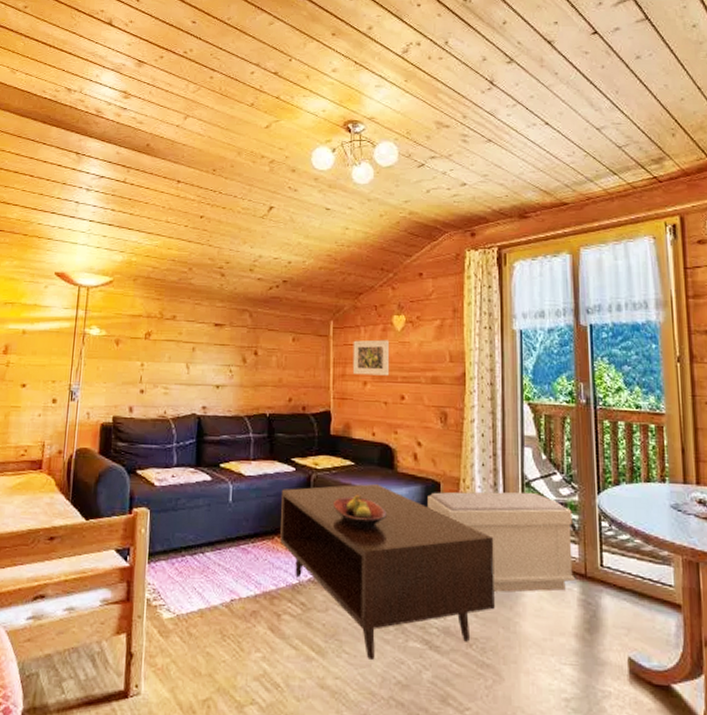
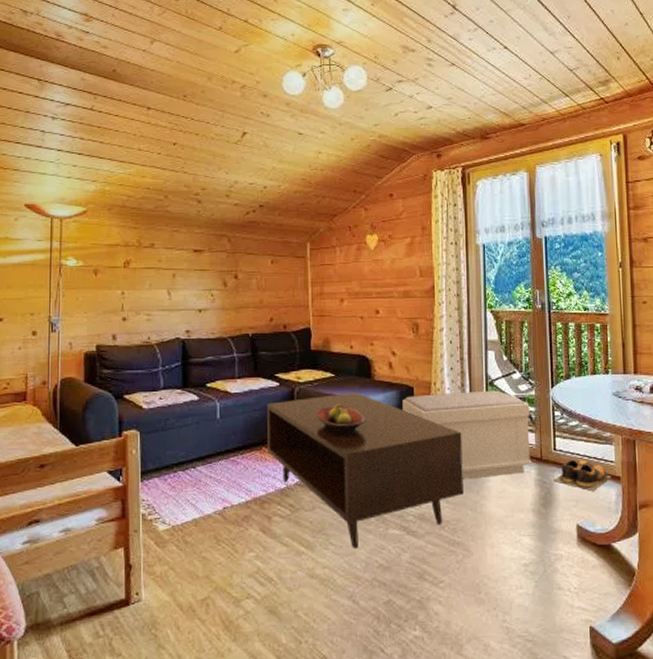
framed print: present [352,339,390,376] -> none [329,258,365,293]
shoes: none [600,578,670,619] -> present [553,459,611,491]

